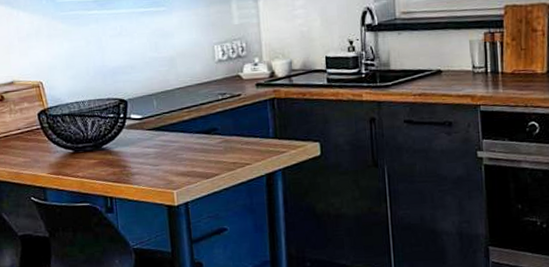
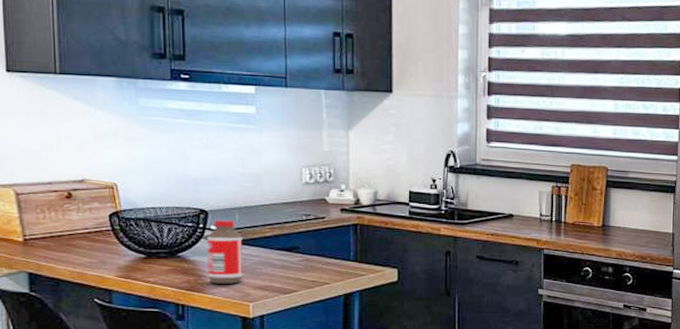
bottle: none [128,107,165,174] -> present [207,220,243,284]

